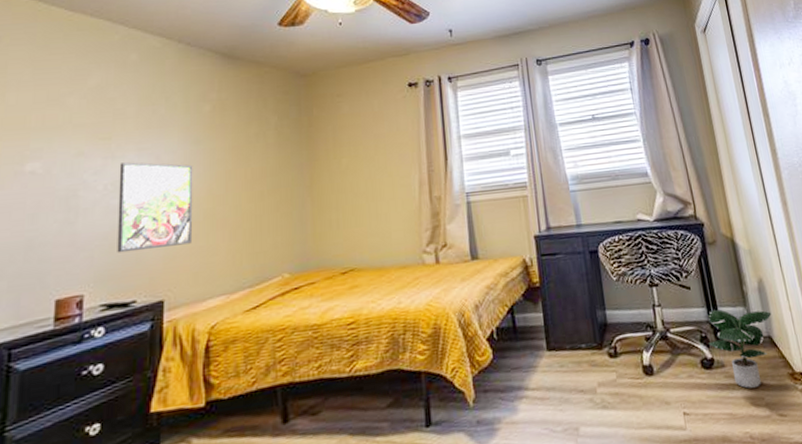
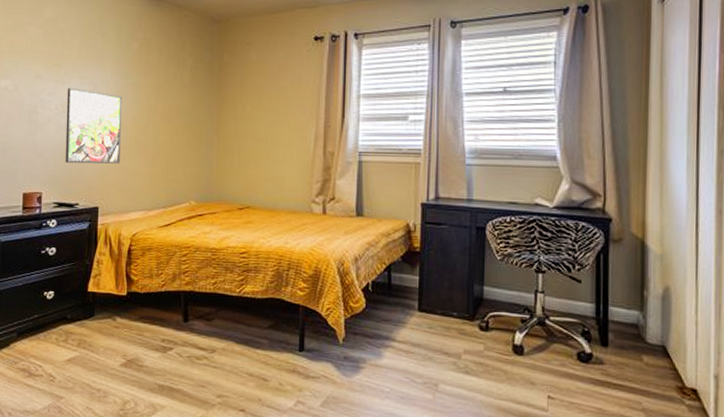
potted plant: present [708,309,772,389] -> none [590,308,672,391]

